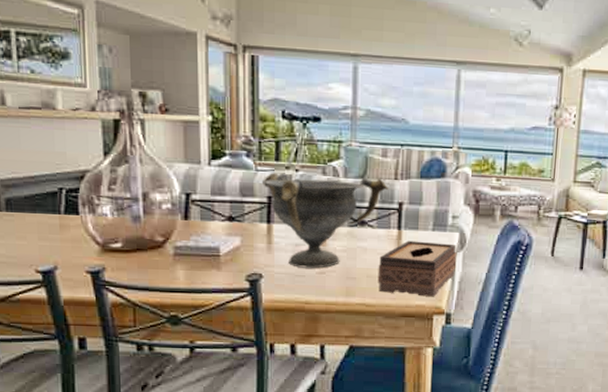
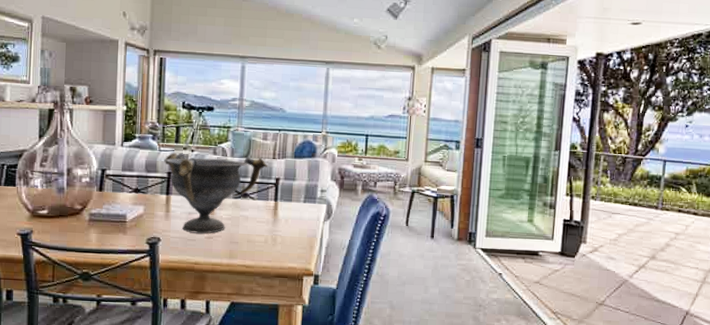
tissue box: present [377,240,457,297] -> none [256,211,325,260]

